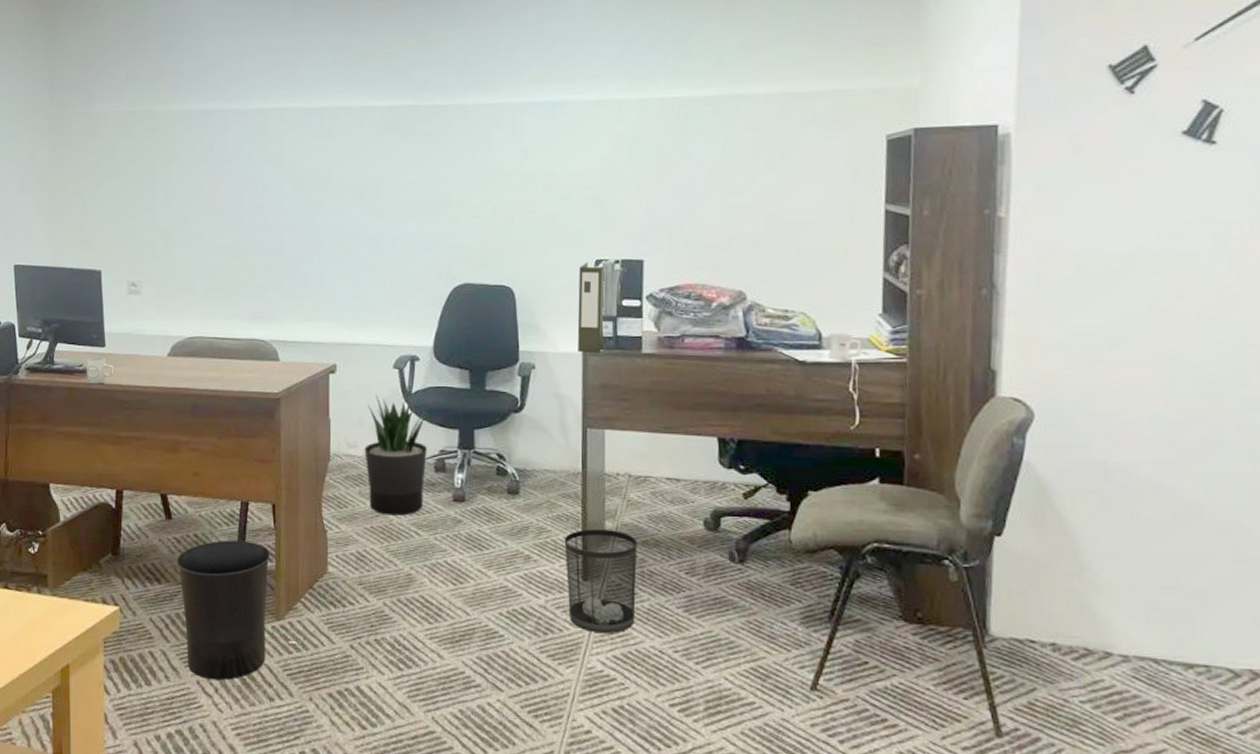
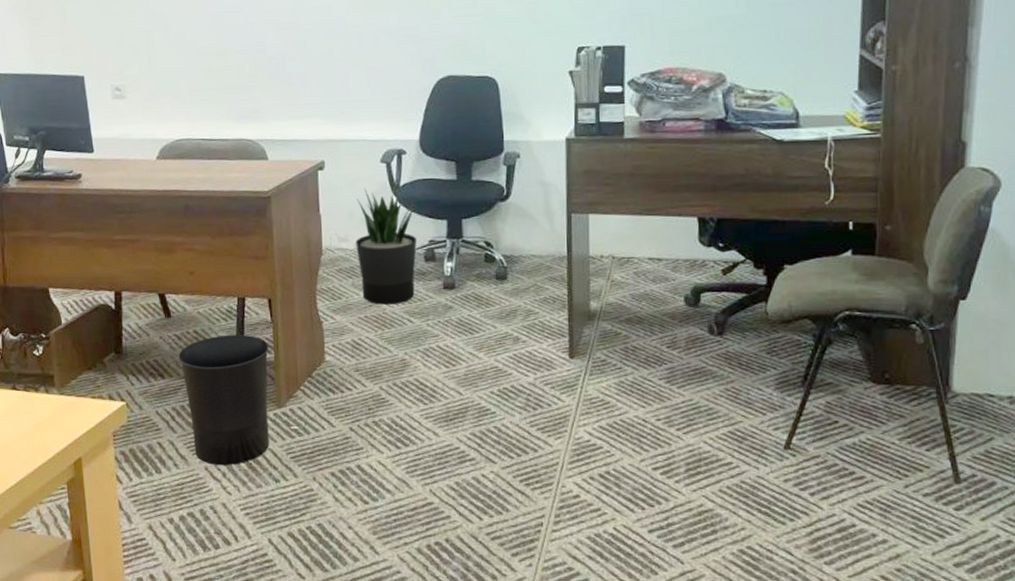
mug: present [86,357,114,384] -> none [76,162,105,190]
waste bin: present [564,529,637,634] -> none [551,309,621,407]
binder: present [577,262,606,354] -> none [560,50,589,141]
mug: present [828,332,863,360] -> none [805,110,838,138]

